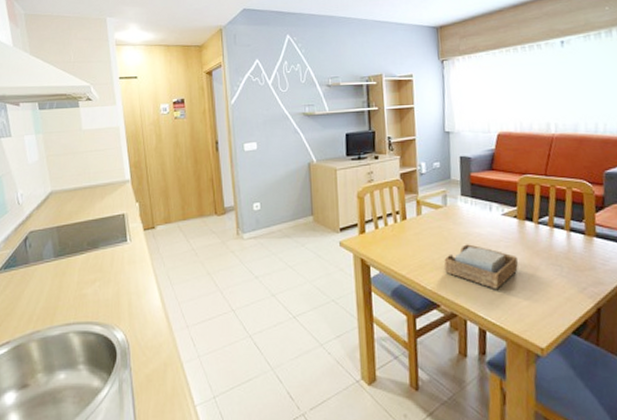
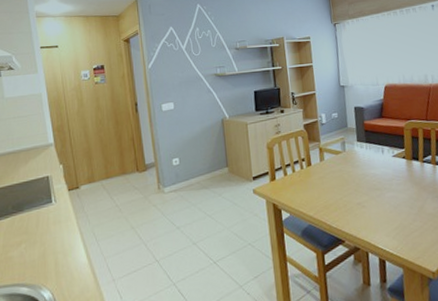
napkin holder: present [443,244,519,289] -> none [346,184,409,223]

